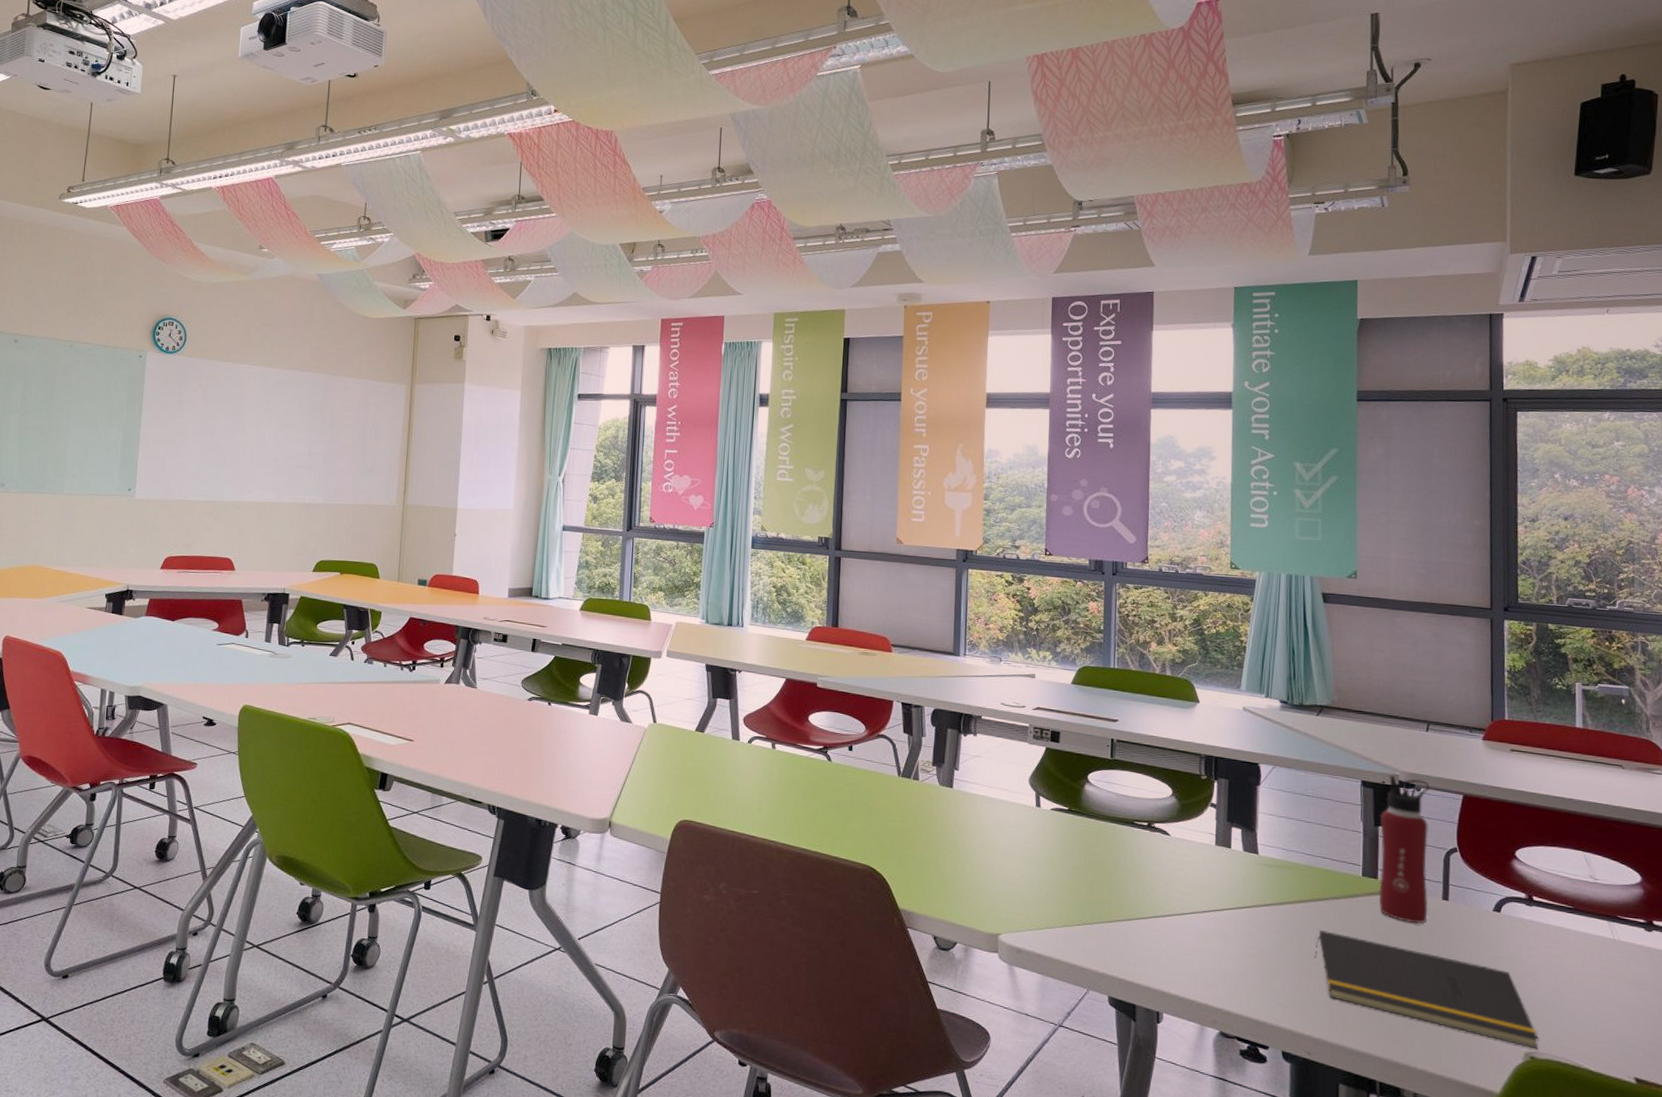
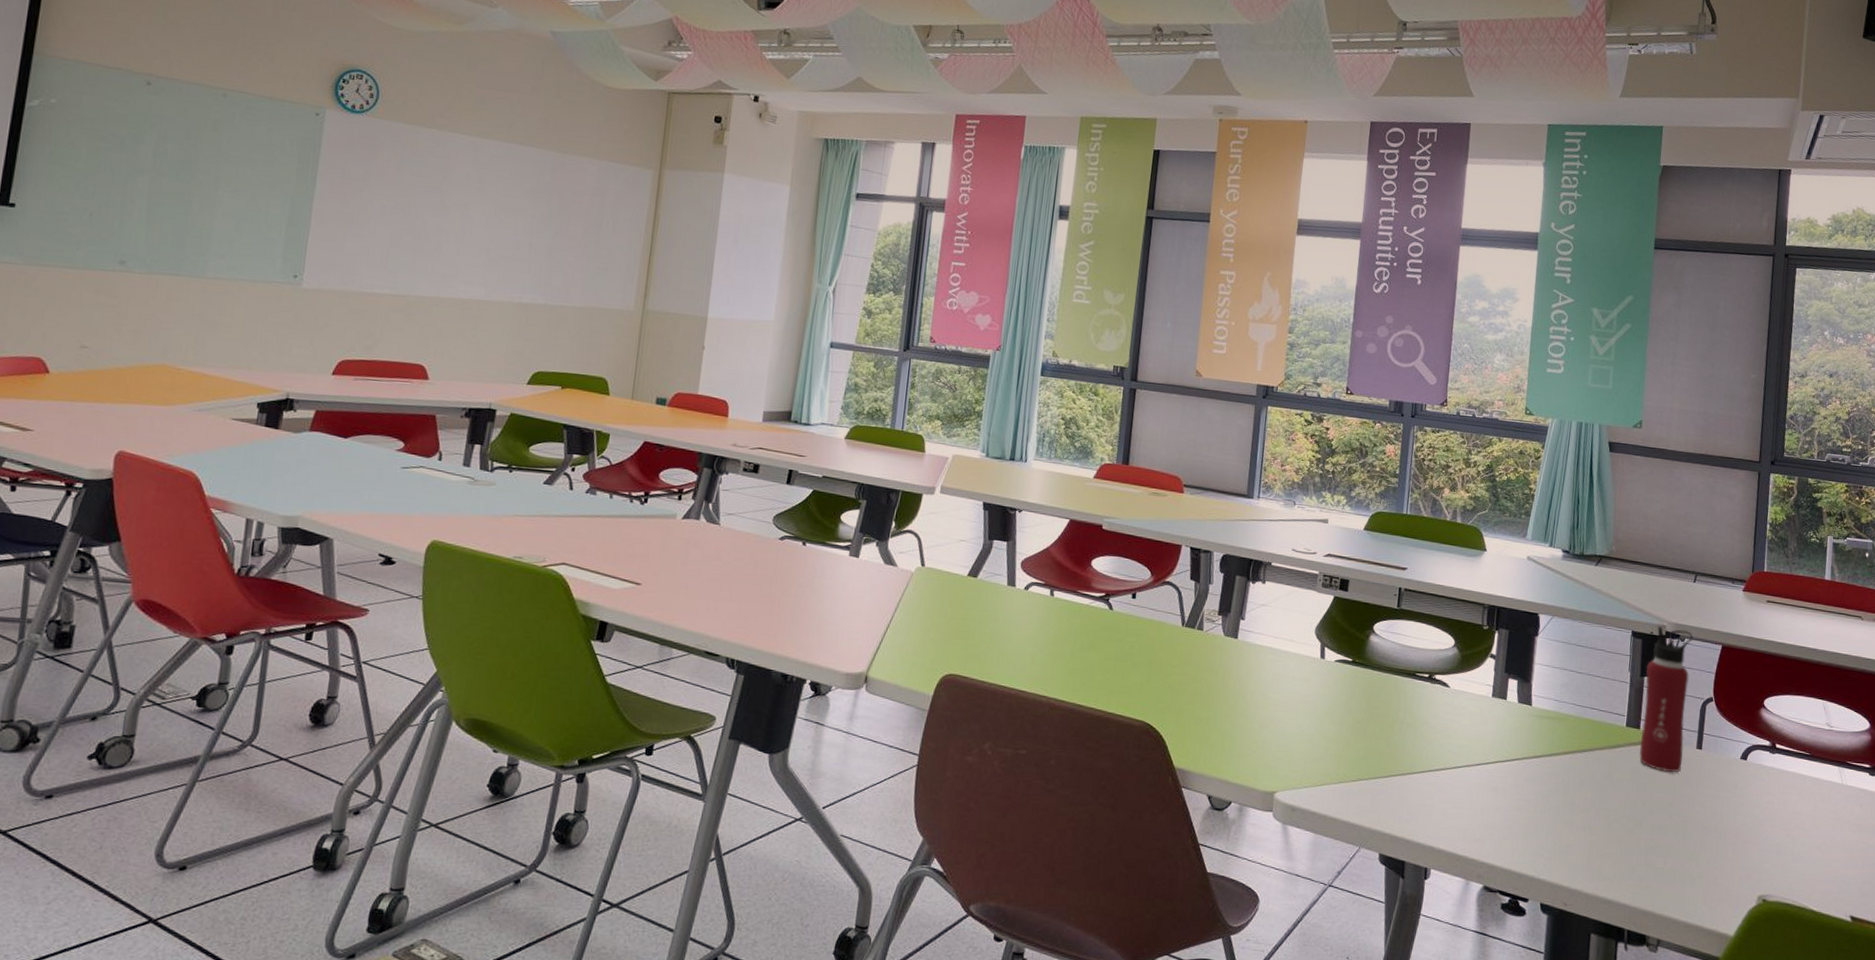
notepad: present [1314,929,1539,1050] -> none [1576,780,1772,892]

